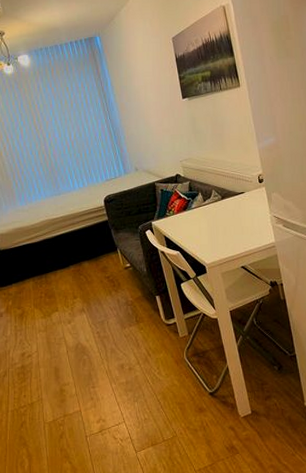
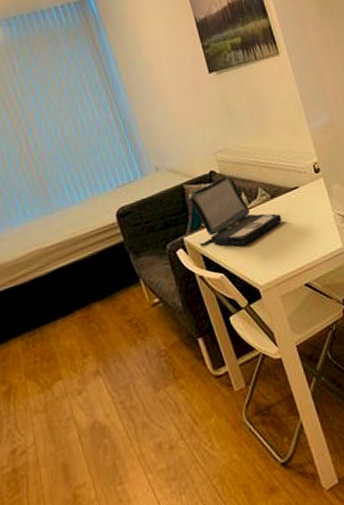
laptop: none [158,178,228,233] -> present [188,175,282,247]

